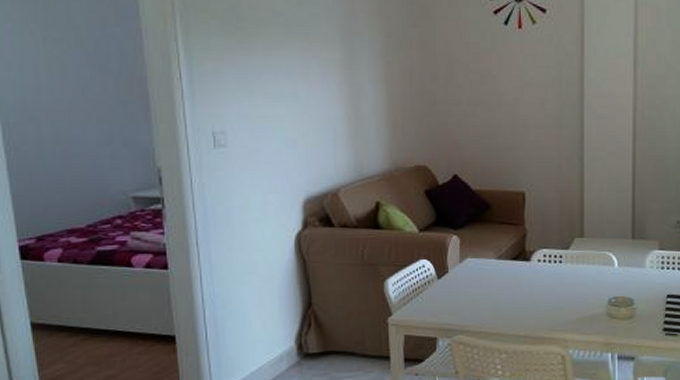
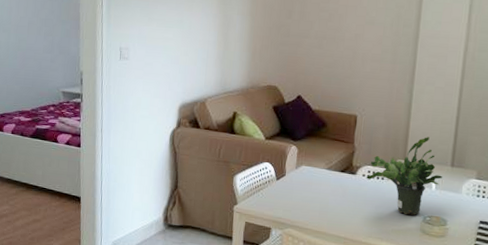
potted plant: none [542,209,624,299] -> present [366,137,442,215]

